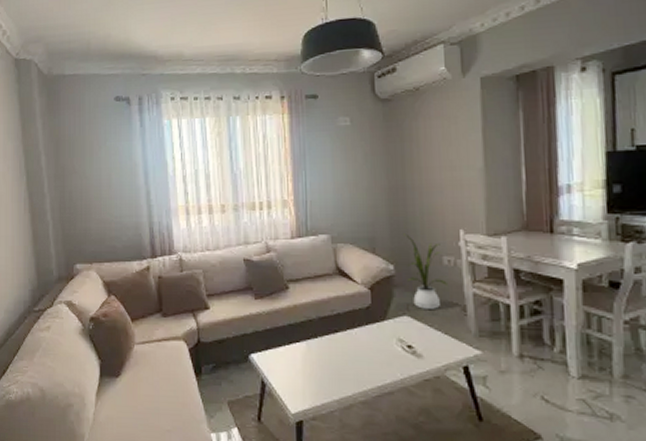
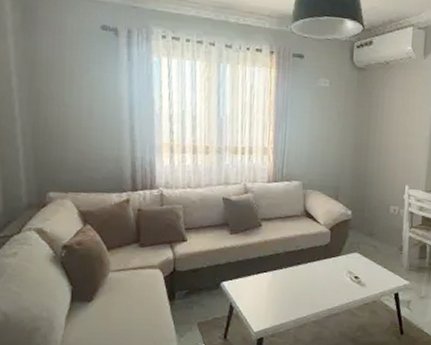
house plant: present [404,233,447,309] -> none [361,185,391,248]

